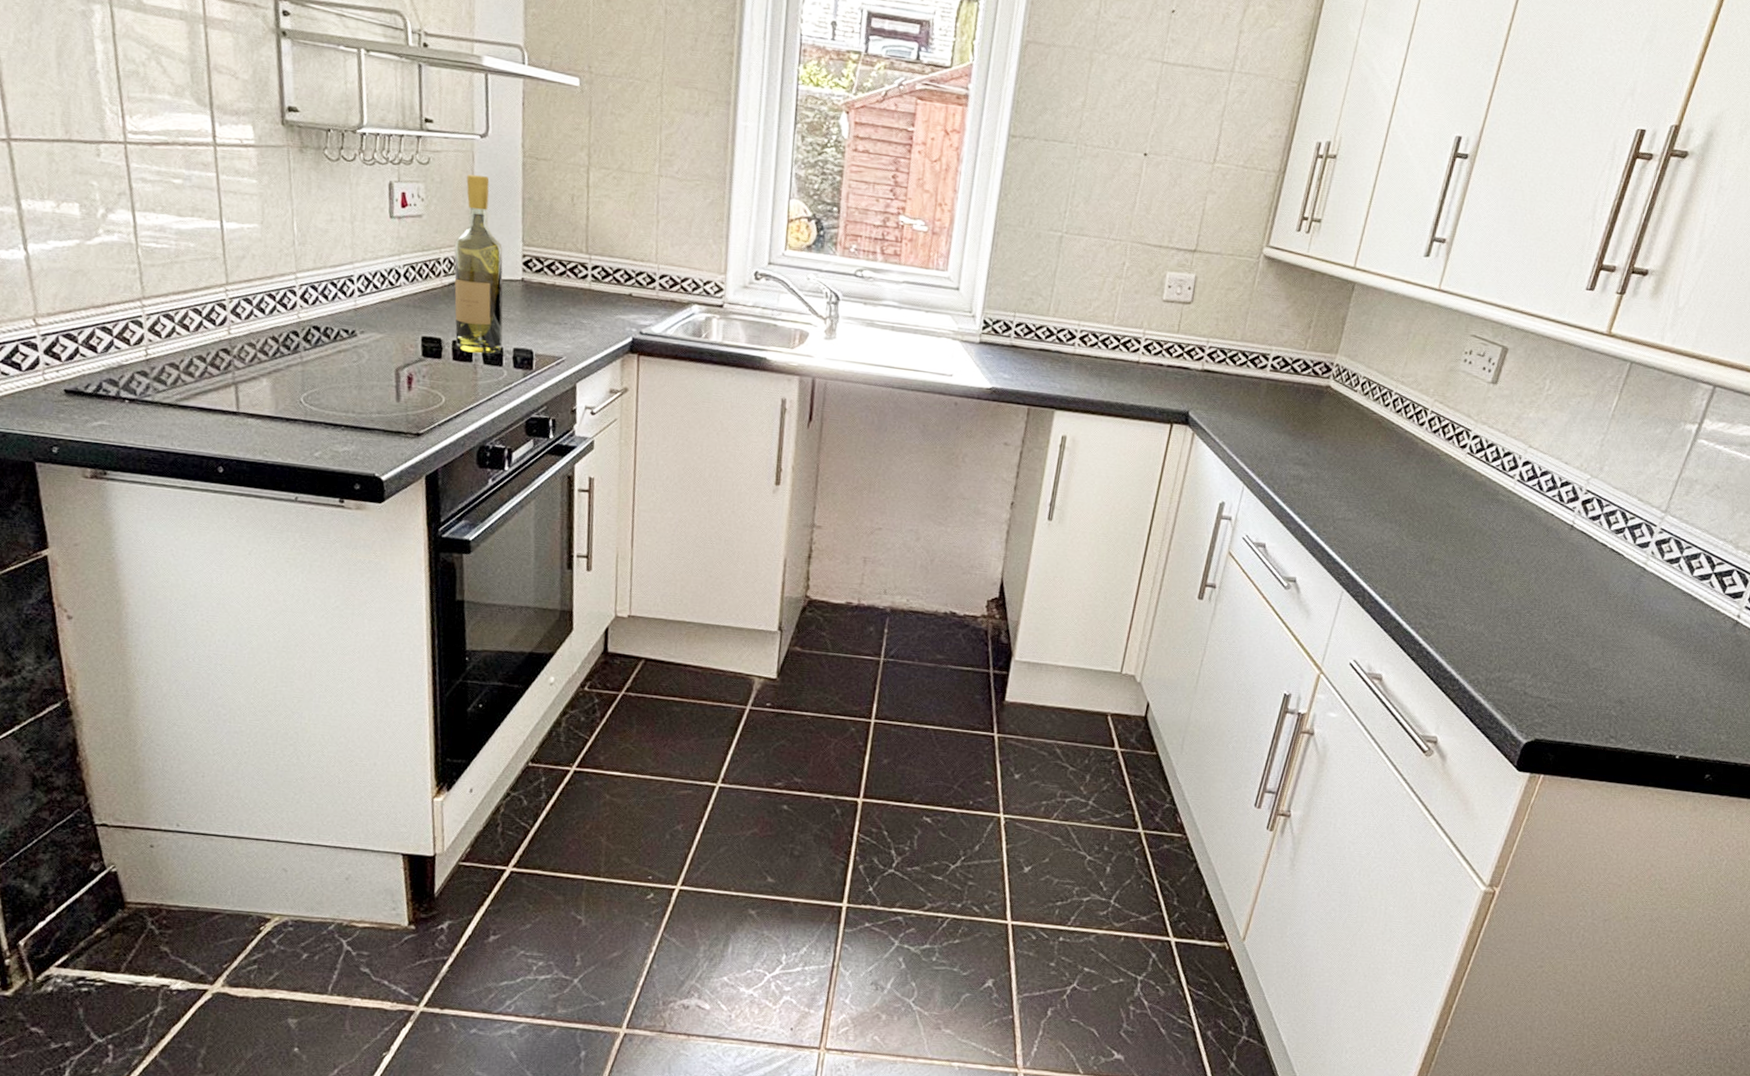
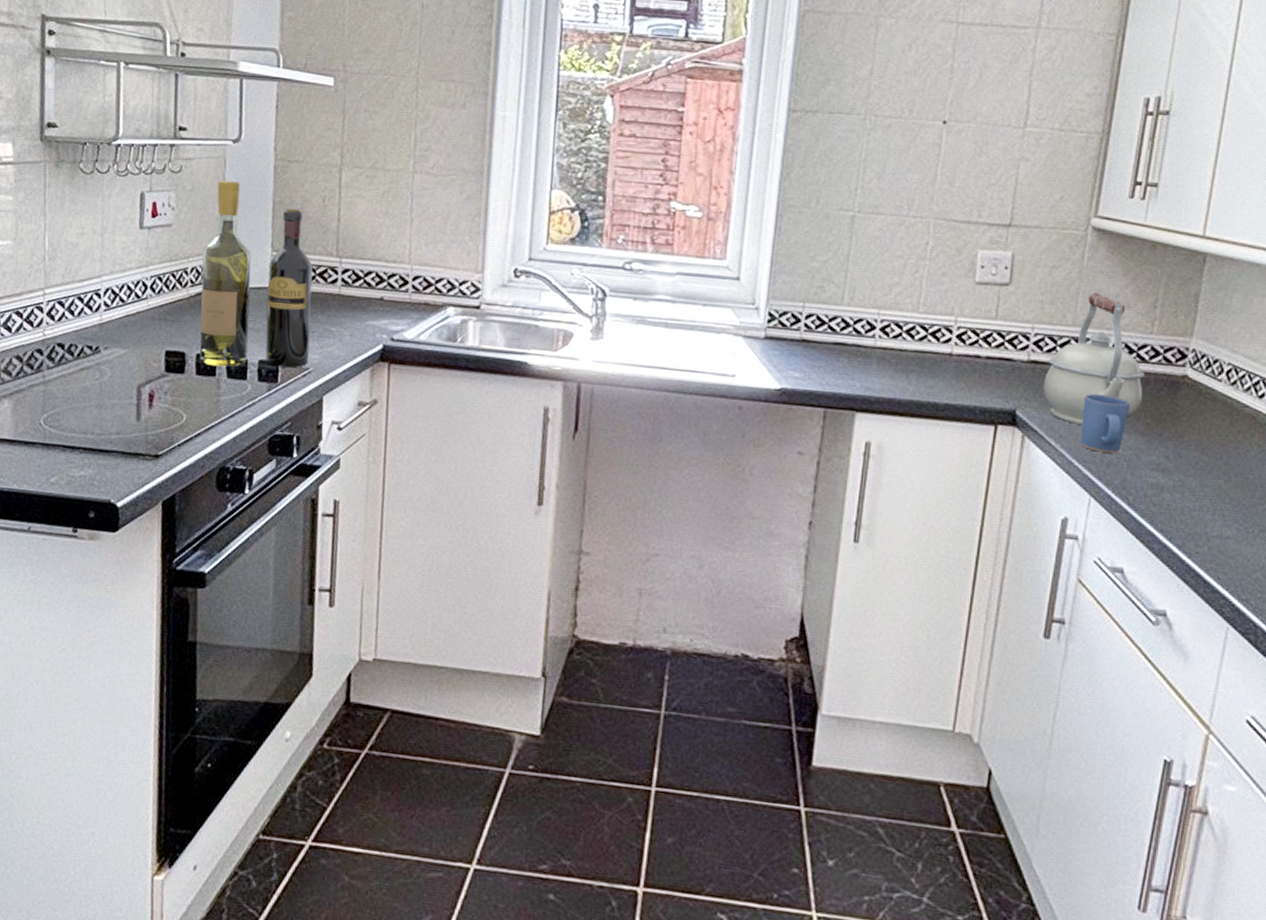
wine bottle: none [519,204,564,357] -> present [265,208,313,368]
kettle: none [1212,312,1296,426] -> present [1042,292,1144,425]
mug: none [1239,399,1283,450] -> present [1080,394,1131,454]

